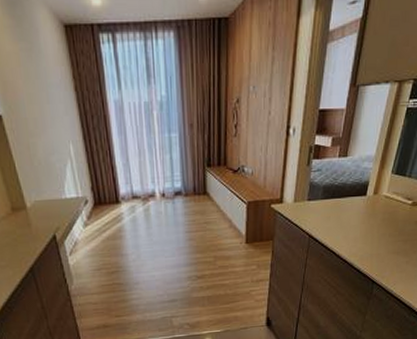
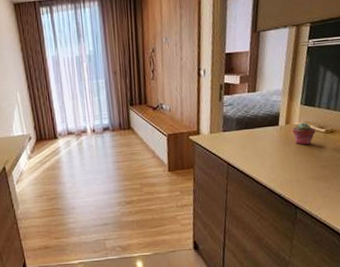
potted succulent: none [379,193,403,218] -> present [292,122,316,145]

